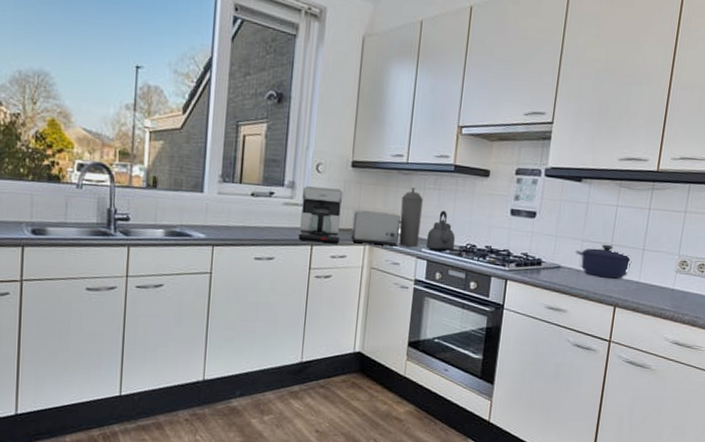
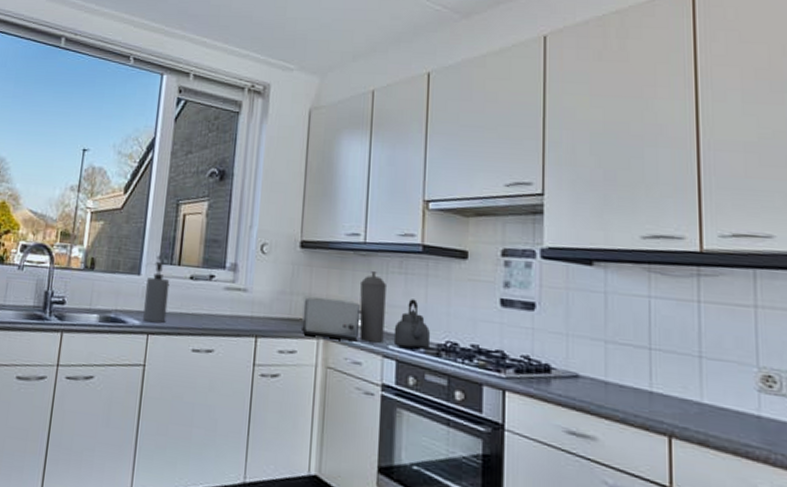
soap dispenser: none [207,181,232,236] -> present [143,262,170,324]
coffee maker: present [298,186,344,243] -> none [241,268,292,335]
cooking pot: present [575,245,632,279] -> none [597,349,685,397]

